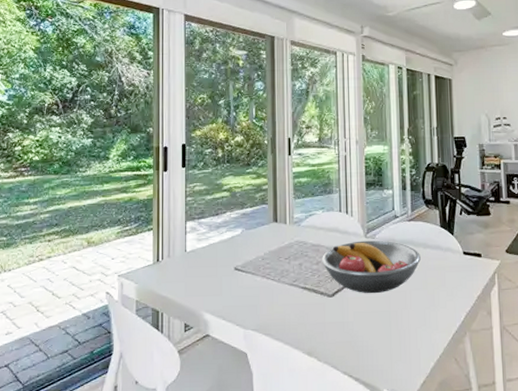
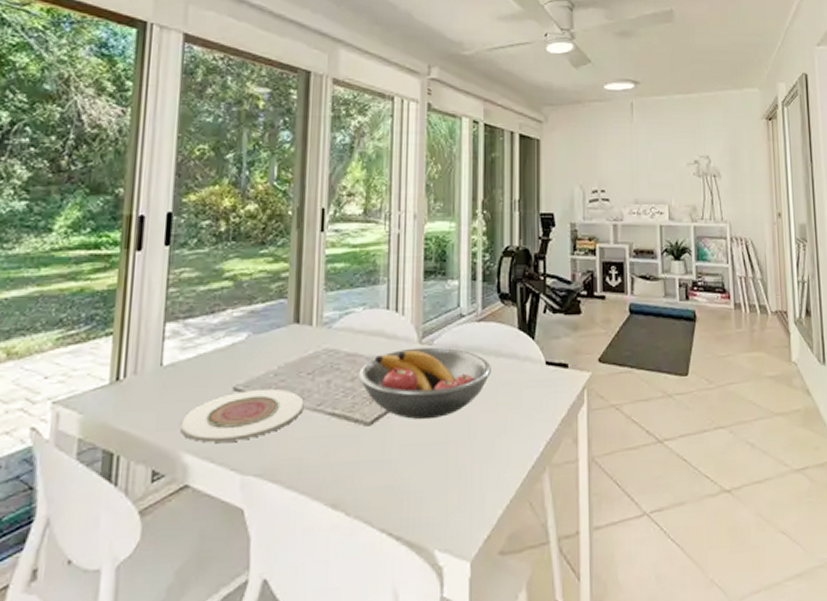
plate: none [201,269,284,306] -> present [180,388,304,443]

